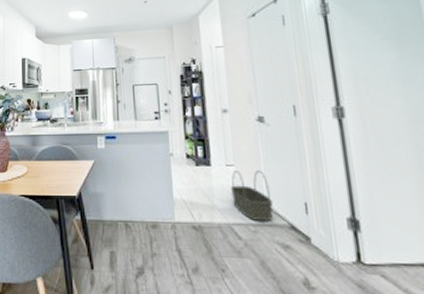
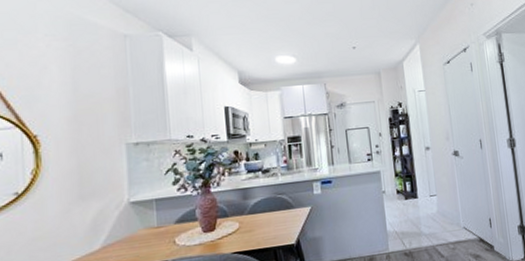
basket: present [231,169,273,221] -> none [434,196,467,240]

